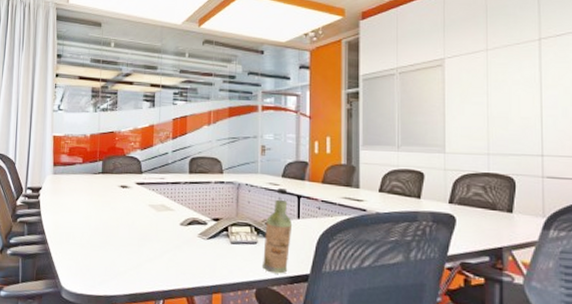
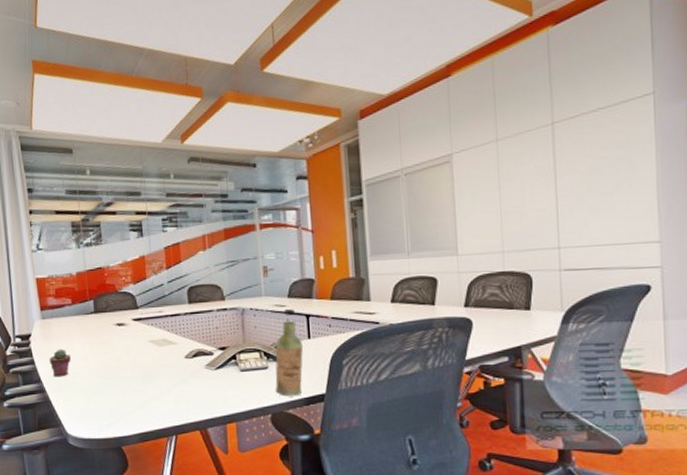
potted succulent: none [54,204,75,231] -> present [49,349,71,377]

